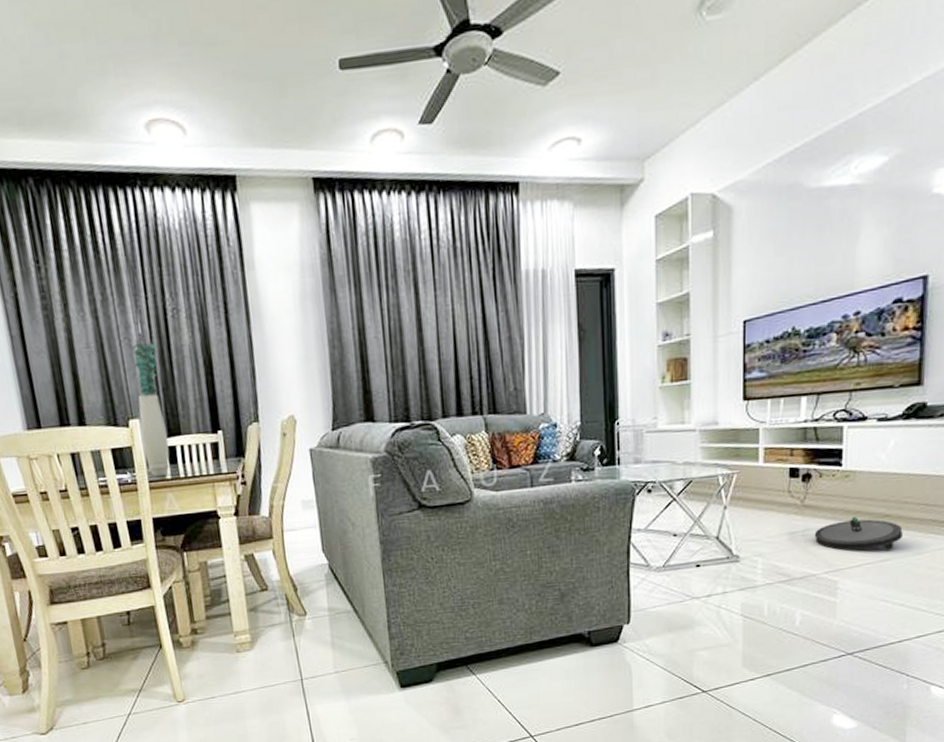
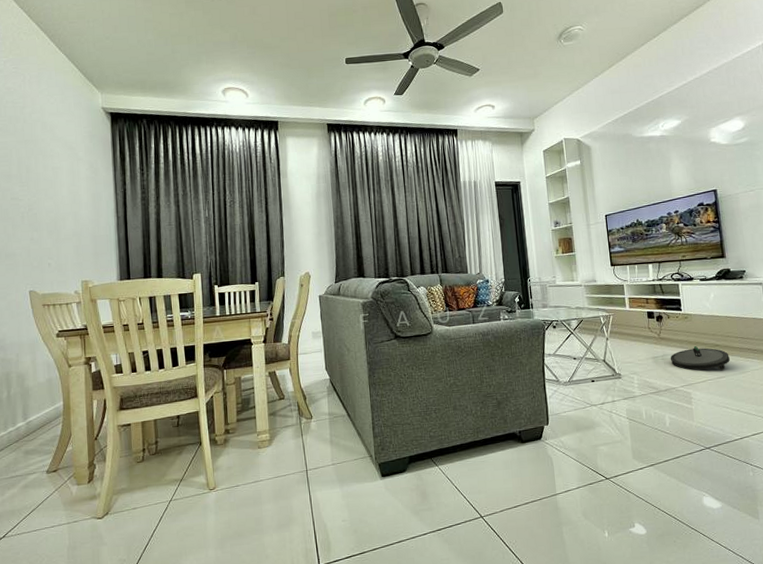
vase: present [131,338,170,477] -> none [200,219,220,314]

